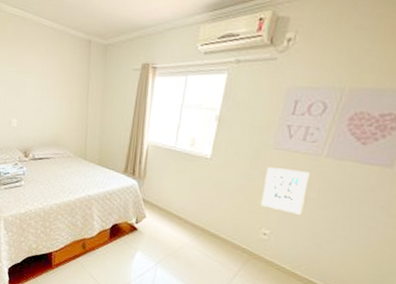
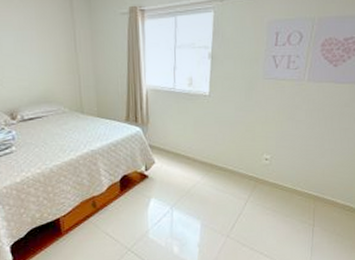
picture frame: present [260,167,310,215] -> none [259,96,296,137]

